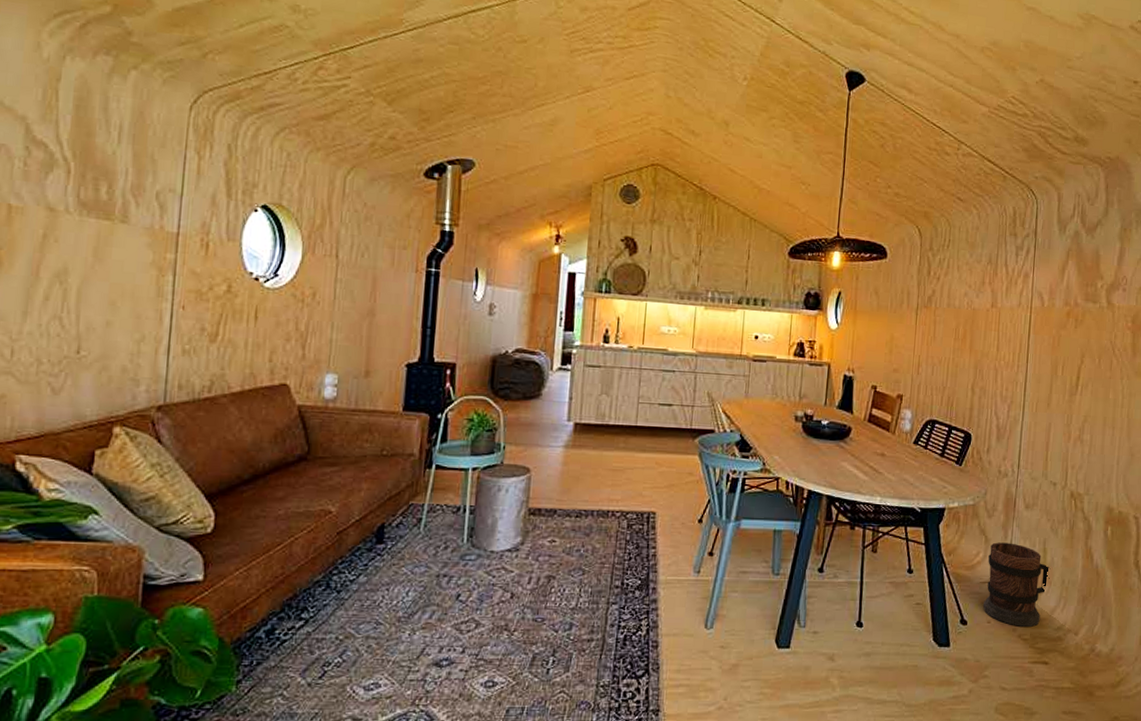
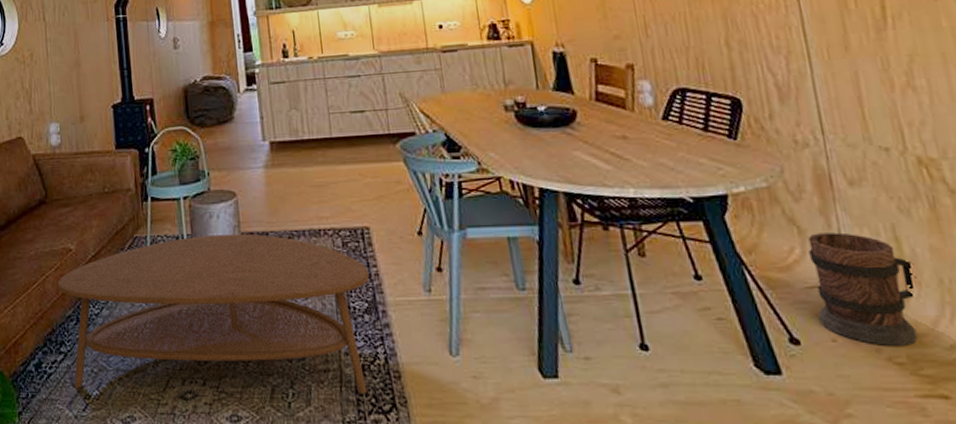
coffee table: none [308,508,647,662] -> present [58,234,369,396]

